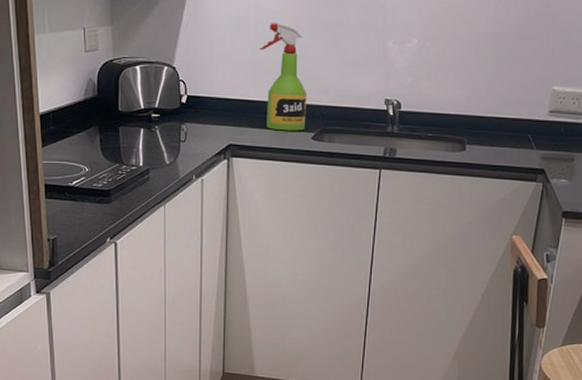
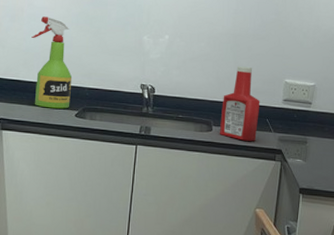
ketchup bottle: none [473,73,522,160] -> present [219,66,260,141]

